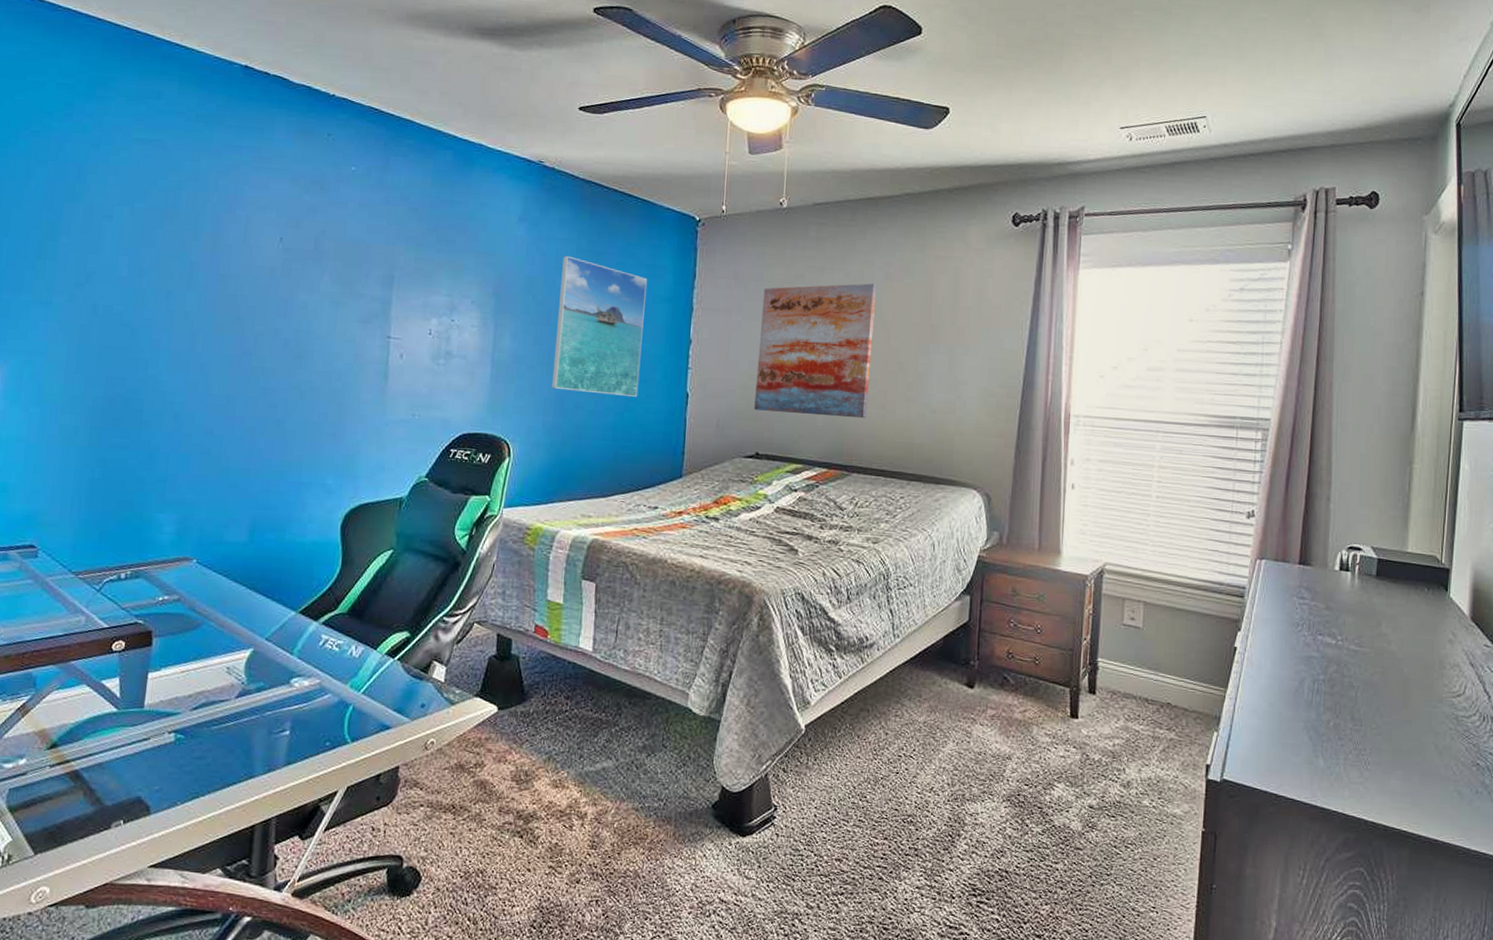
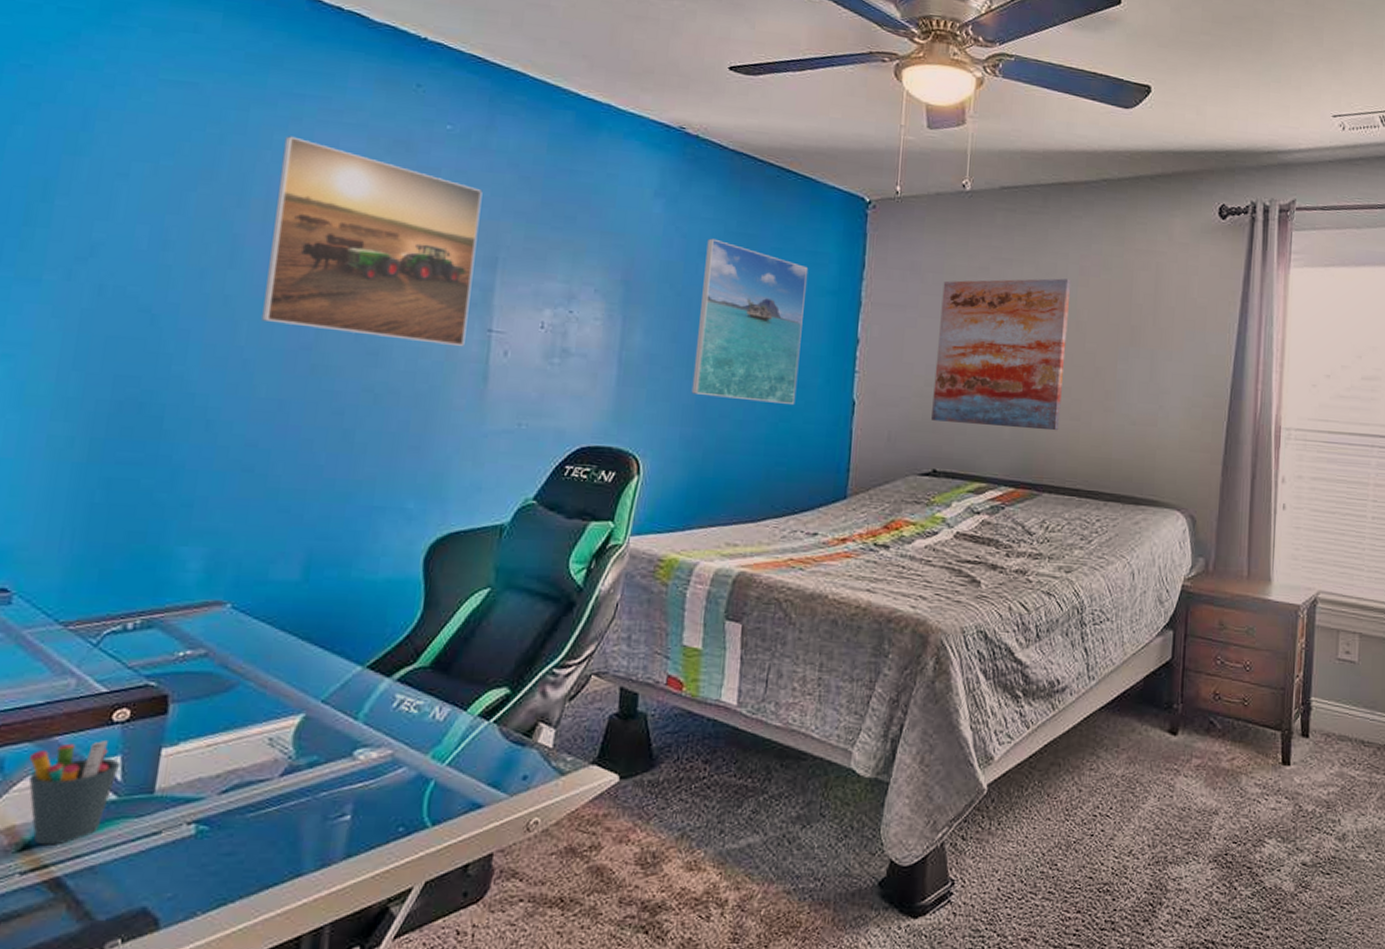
pen holder: none [54,665,118,746] -> present [28,741,120,845]
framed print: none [213,180,381,351] -> present [262,136,483,347]

